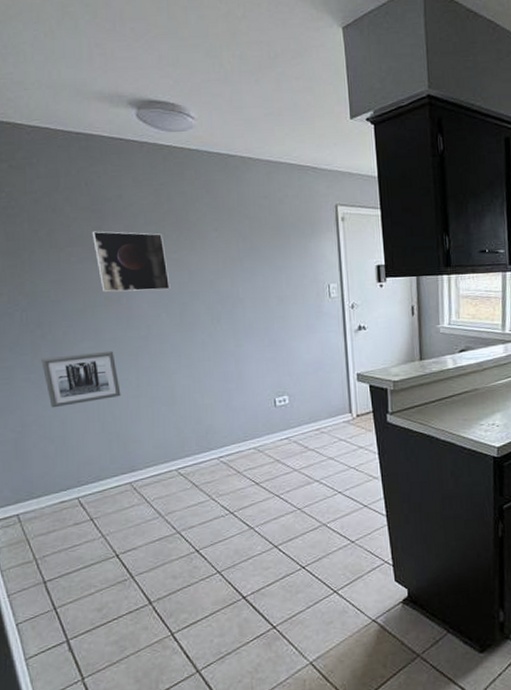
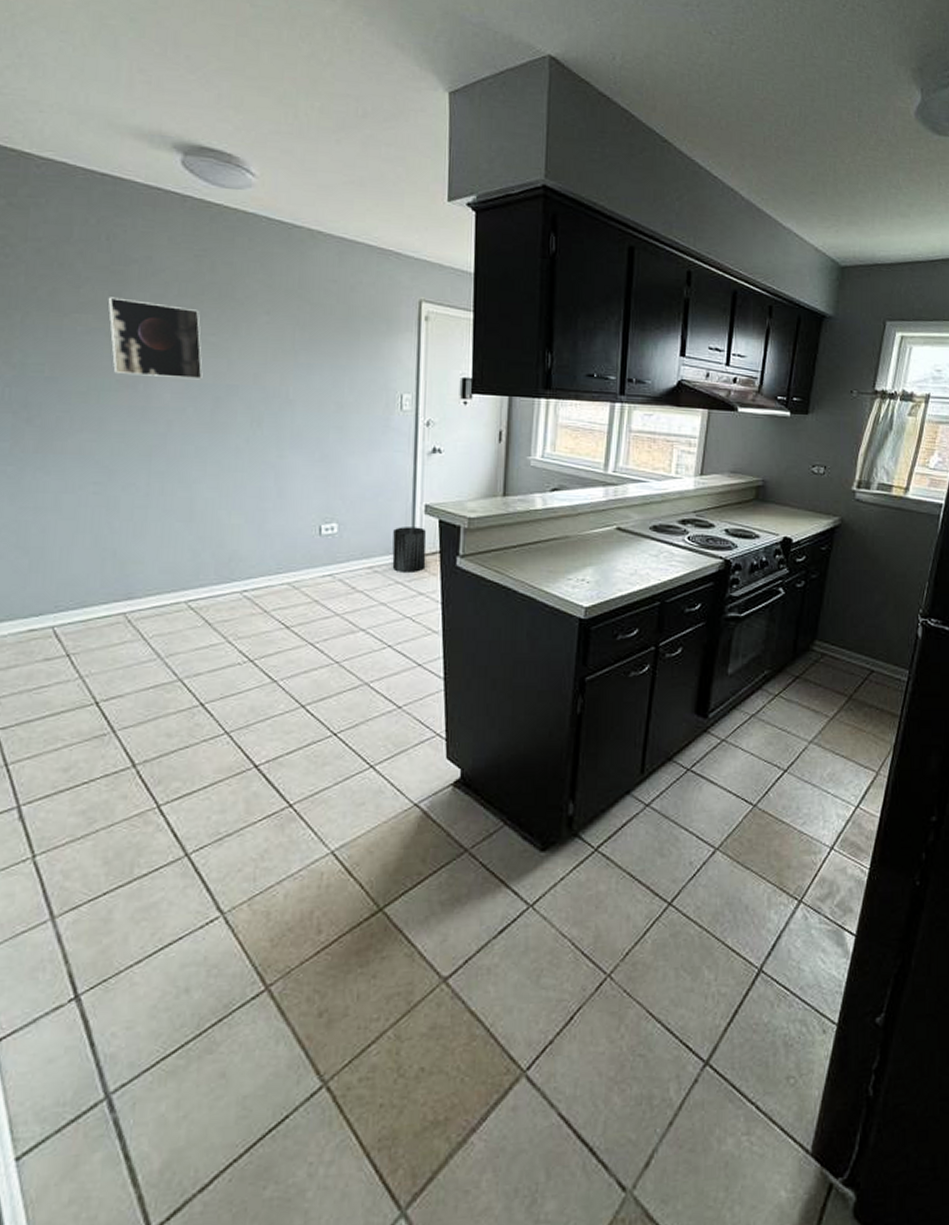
wall art: present [41,350,121,408] -> none [23,446,124,512]
trash can: none [333,392,363,431] -> present [392,527,426,572]

